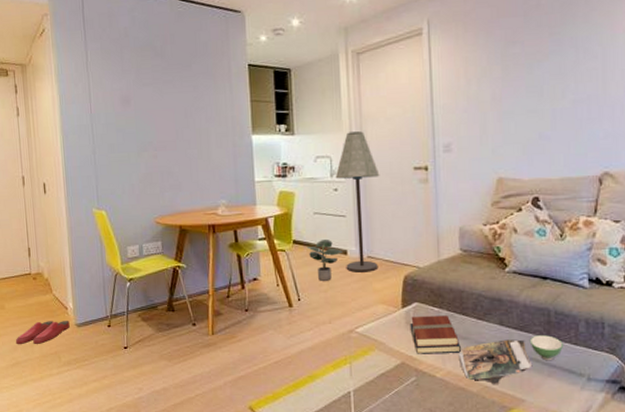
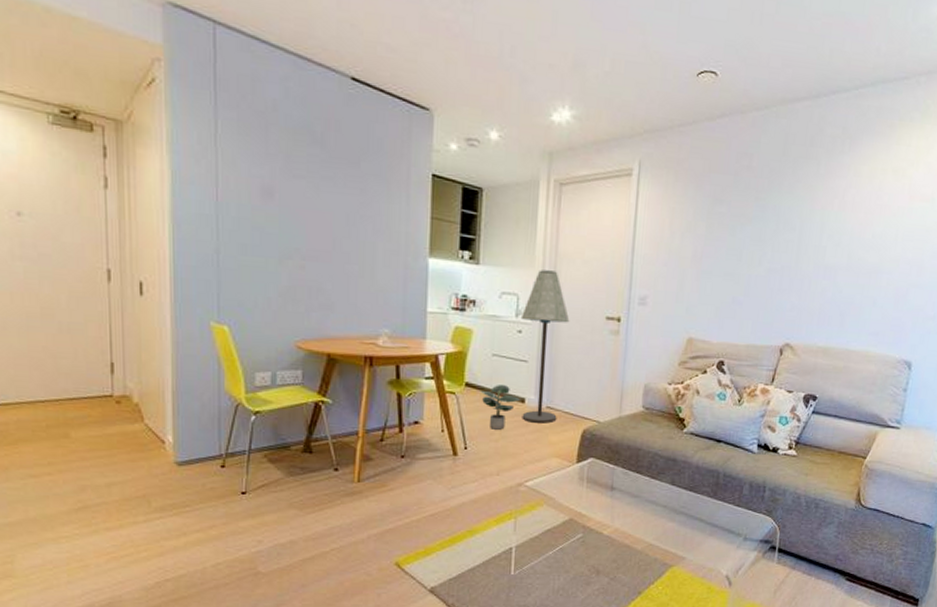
slippers: present [15,321,70,344] -> none [83,456,167,484]
books: present [410,315,462,354] -> none [582,472,632,511]
magazine: present [458,339,533,385] -> none [627,499,697,543]
bowl: present [529,335,563,361] -> none [696,496,727,521]

